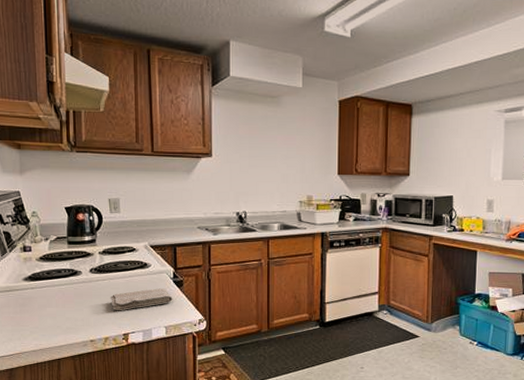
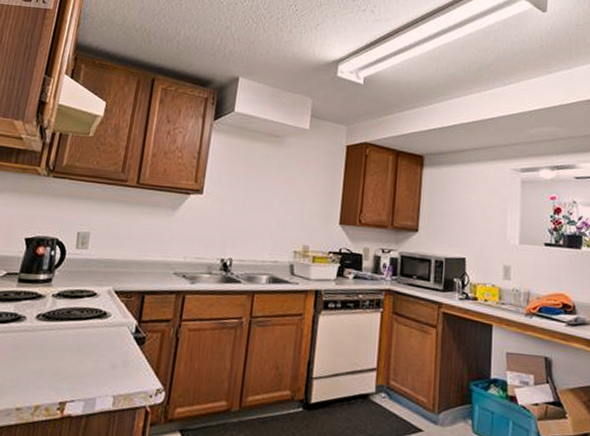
washcloth: present [110,288,173,311] -> none [53,345,130,371]

